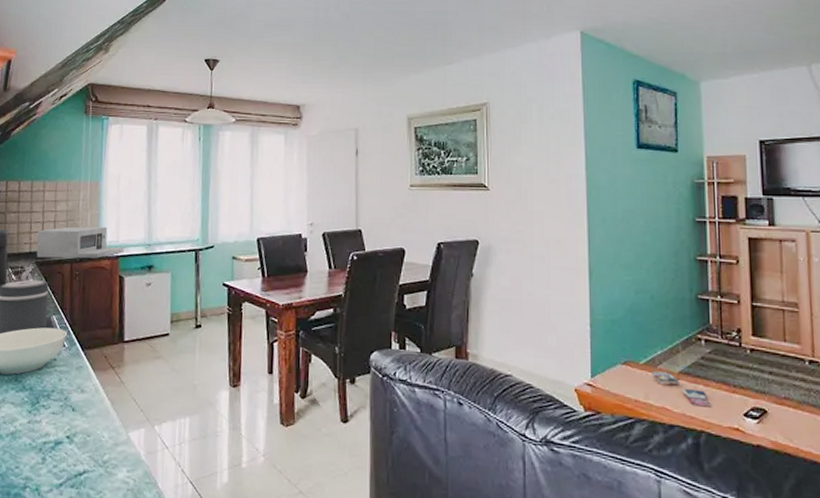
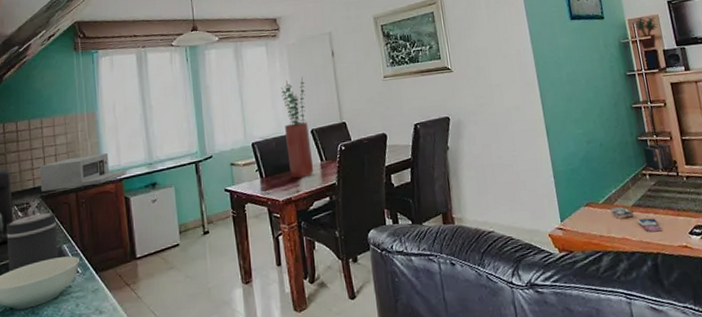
vase: none [294,173,322,284] -> present [281,77,314,179]
books: none [702,304,739,337] -> present [643,142,676,170]
potted plant: none [714,156,743,195] -> present [634,17,658,50]

